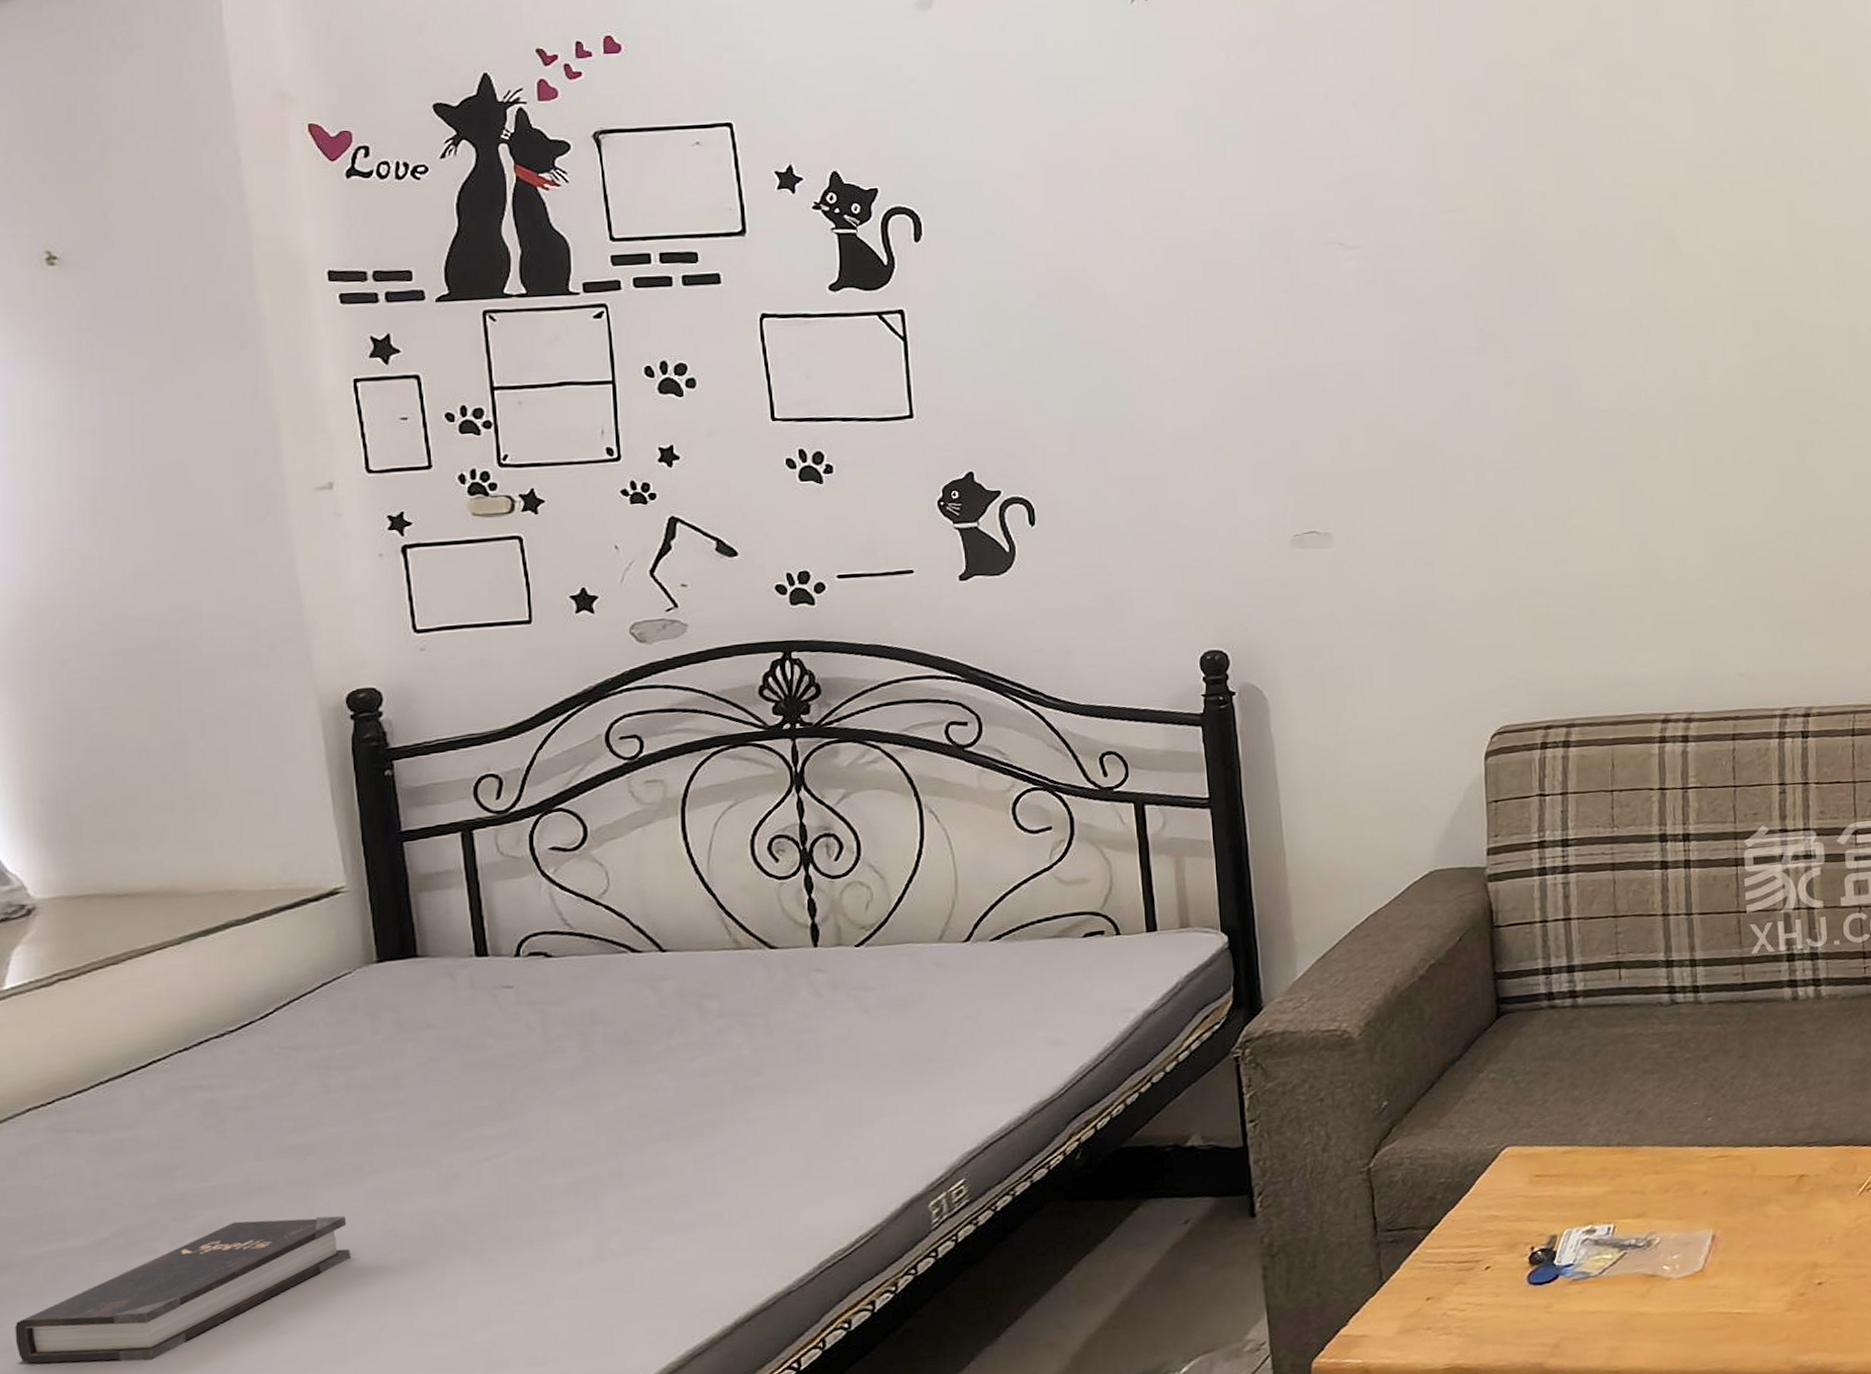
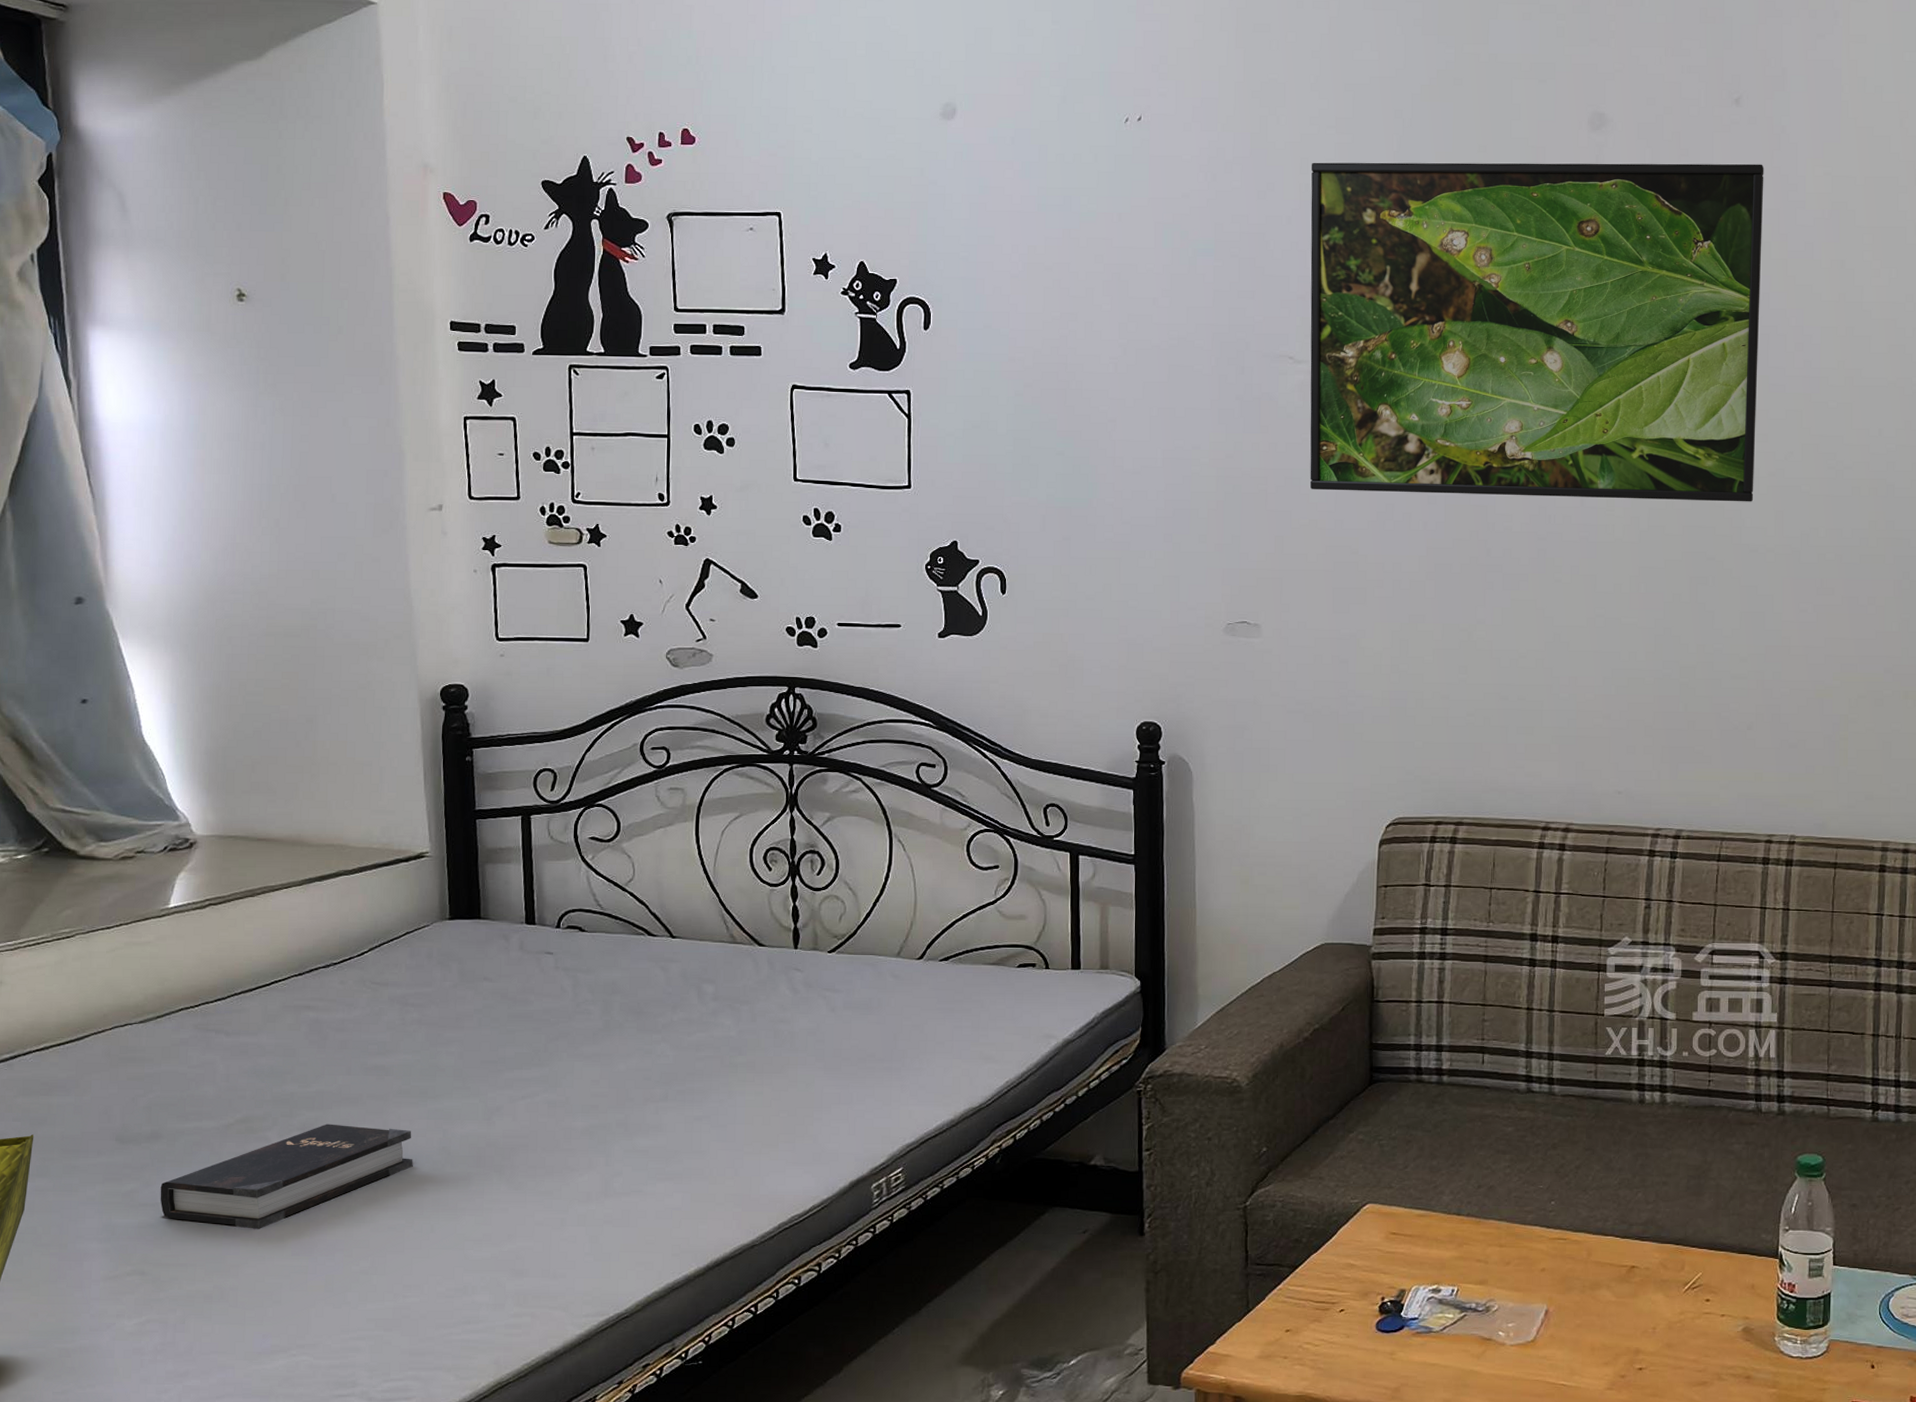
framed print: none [1346,10,1855,383] -> present [1309,162,1764,502]

